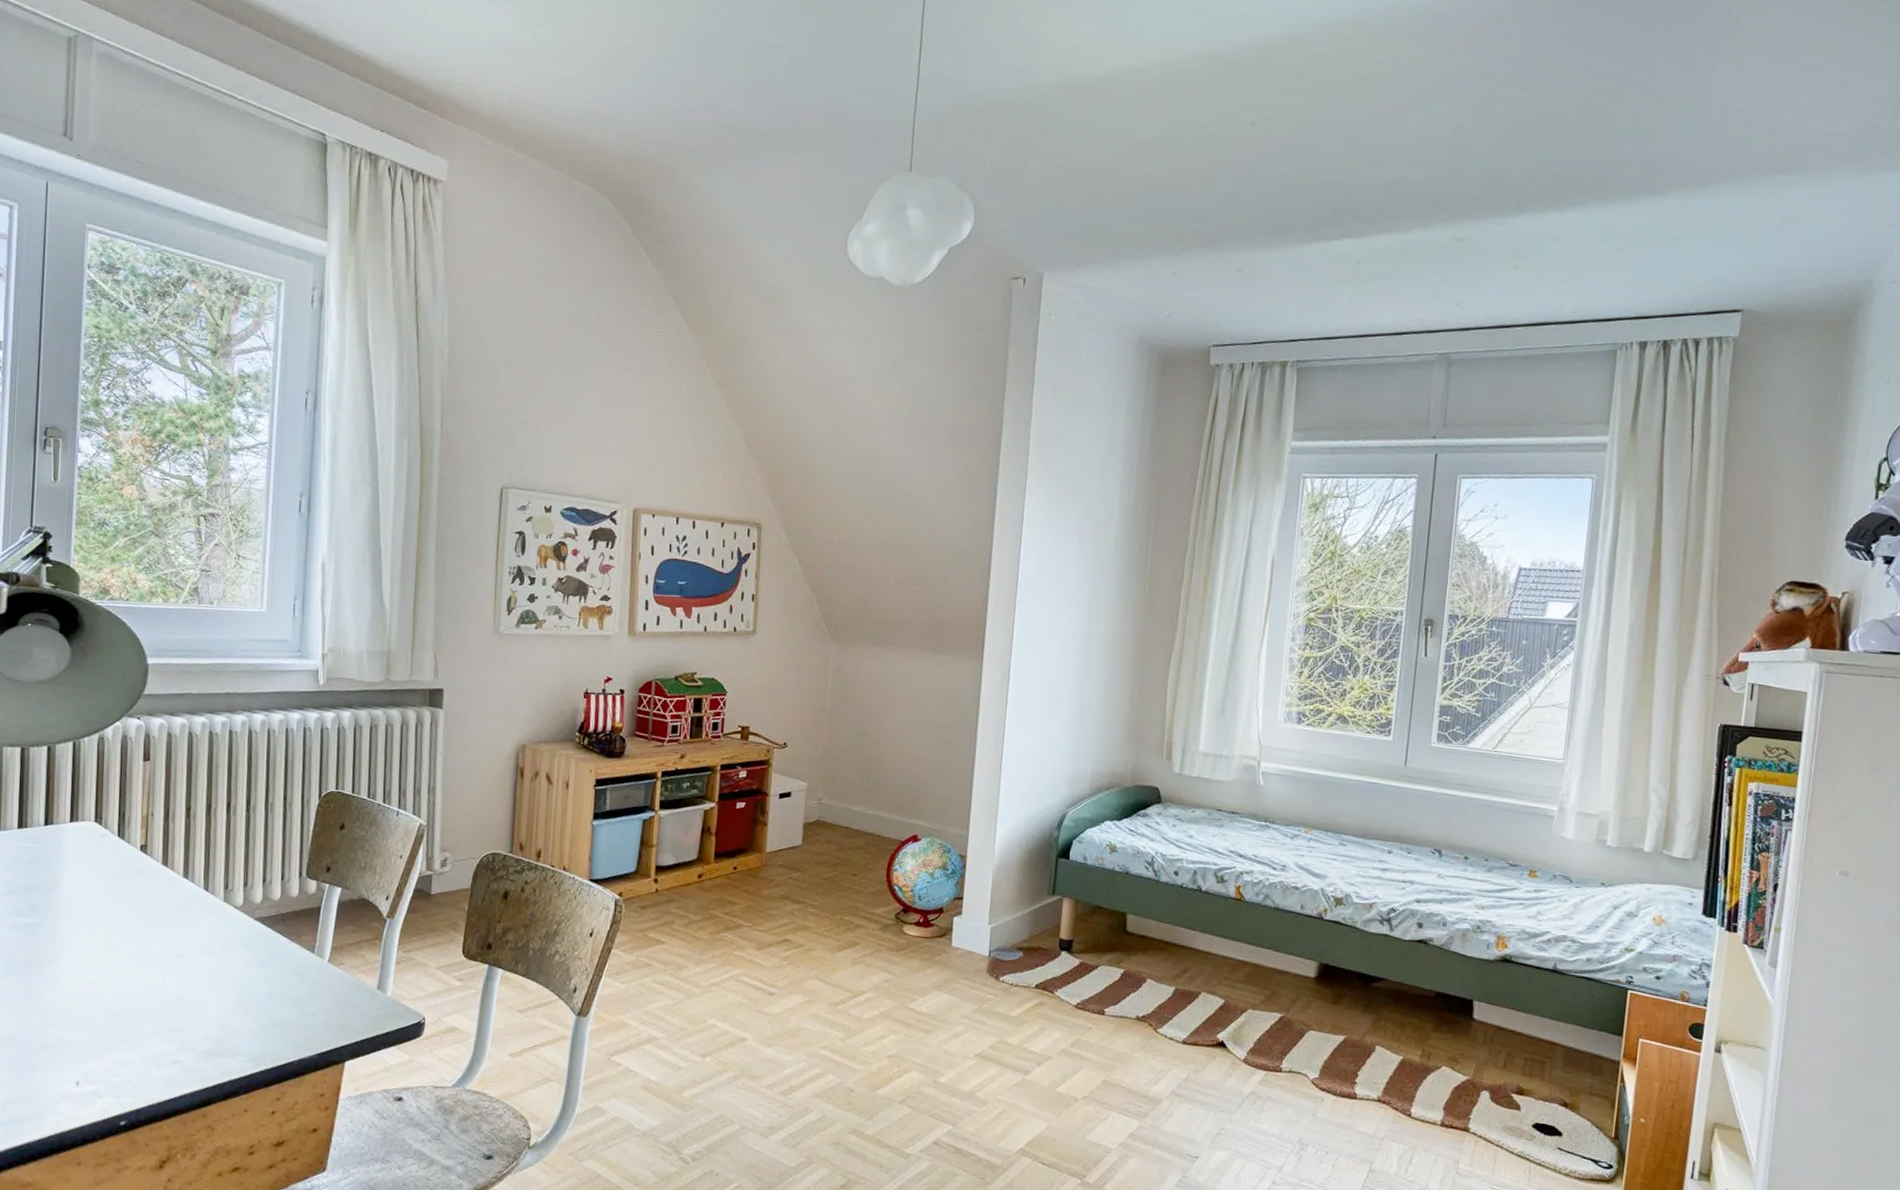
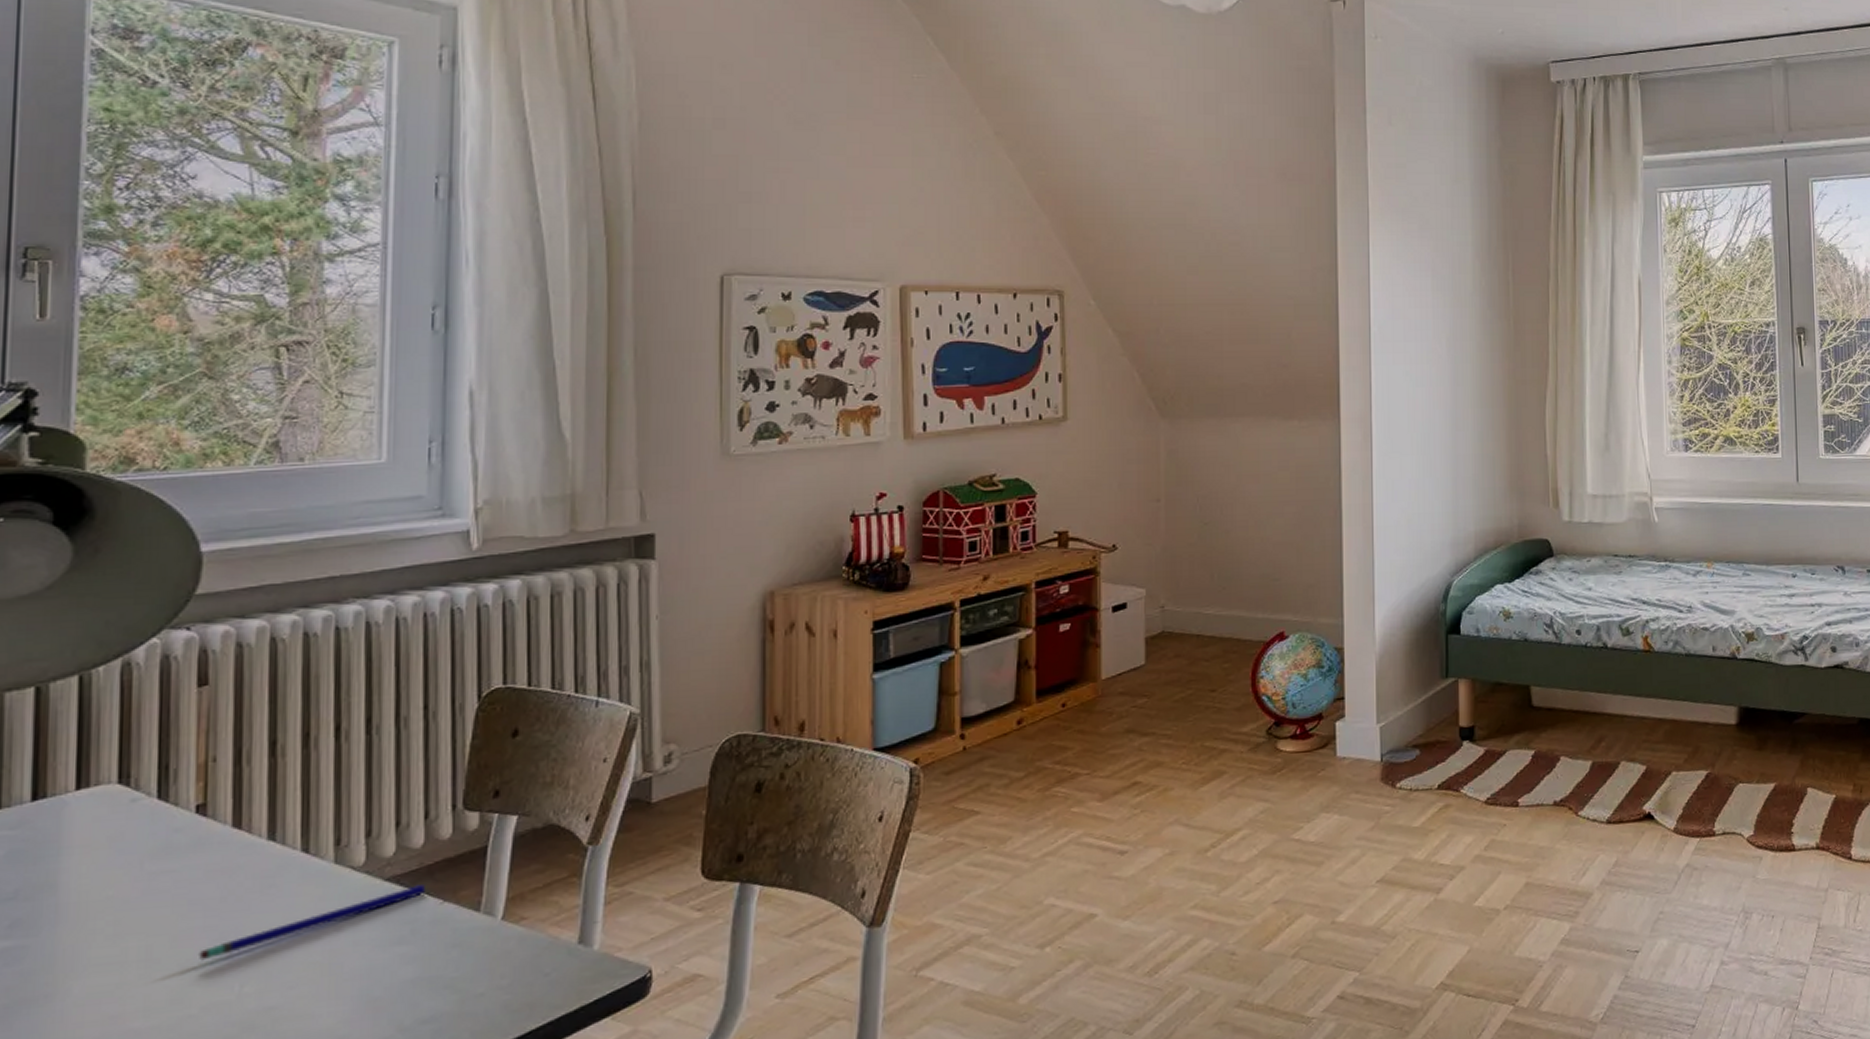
pen: none [139,927,280,955] -> present [197,885,425,961]

